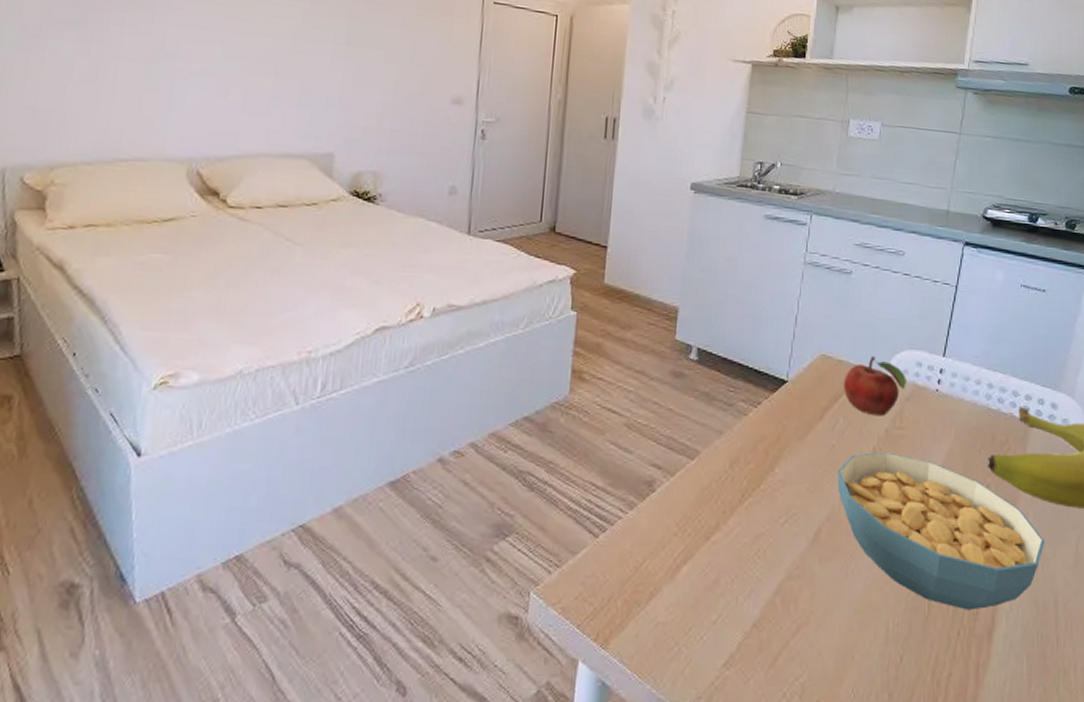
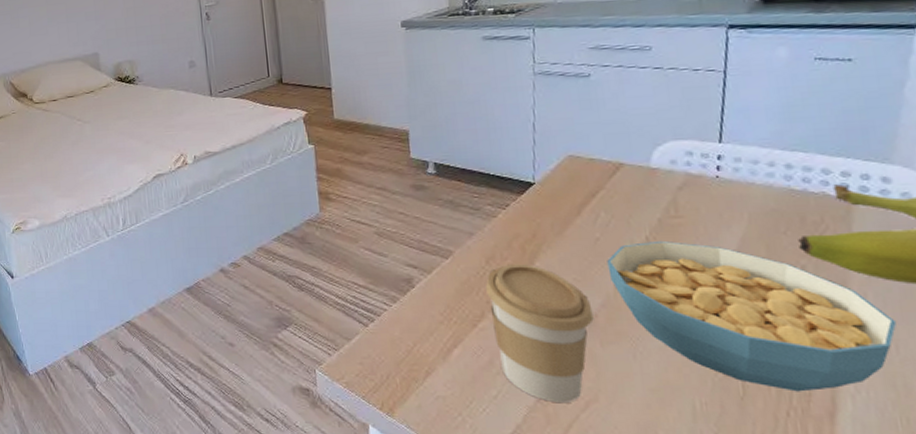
coffee cup: none [725,468,818,628] -> present [486,263,594,404]
fruit: present [843,356,906,416] -> none [598,151,677,208]

